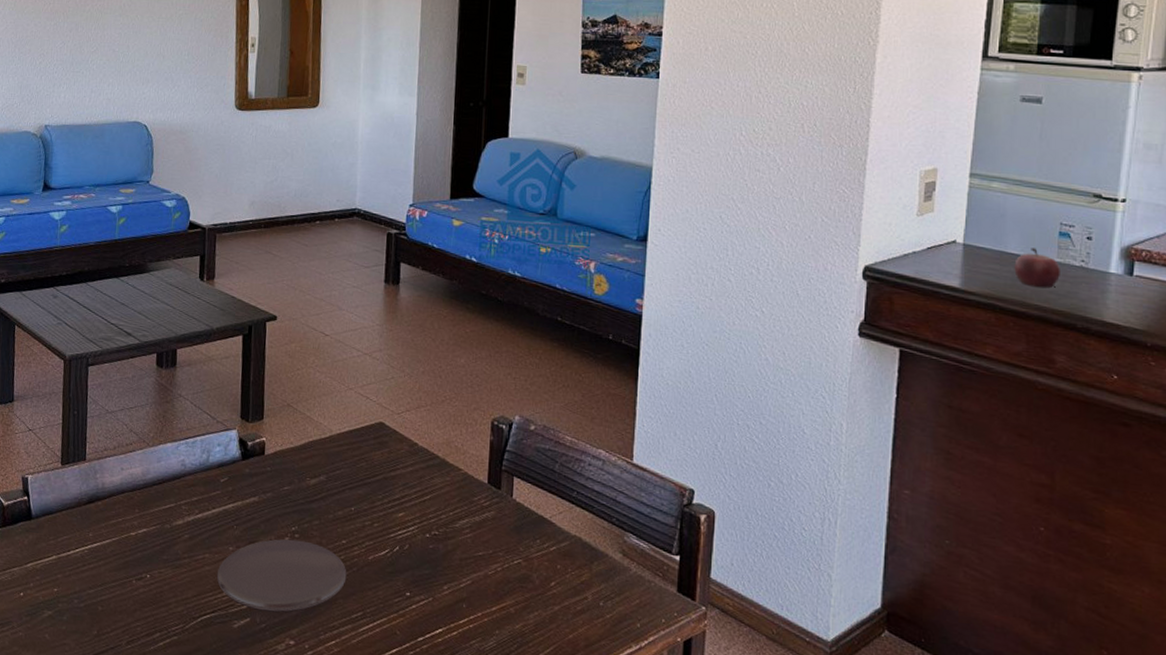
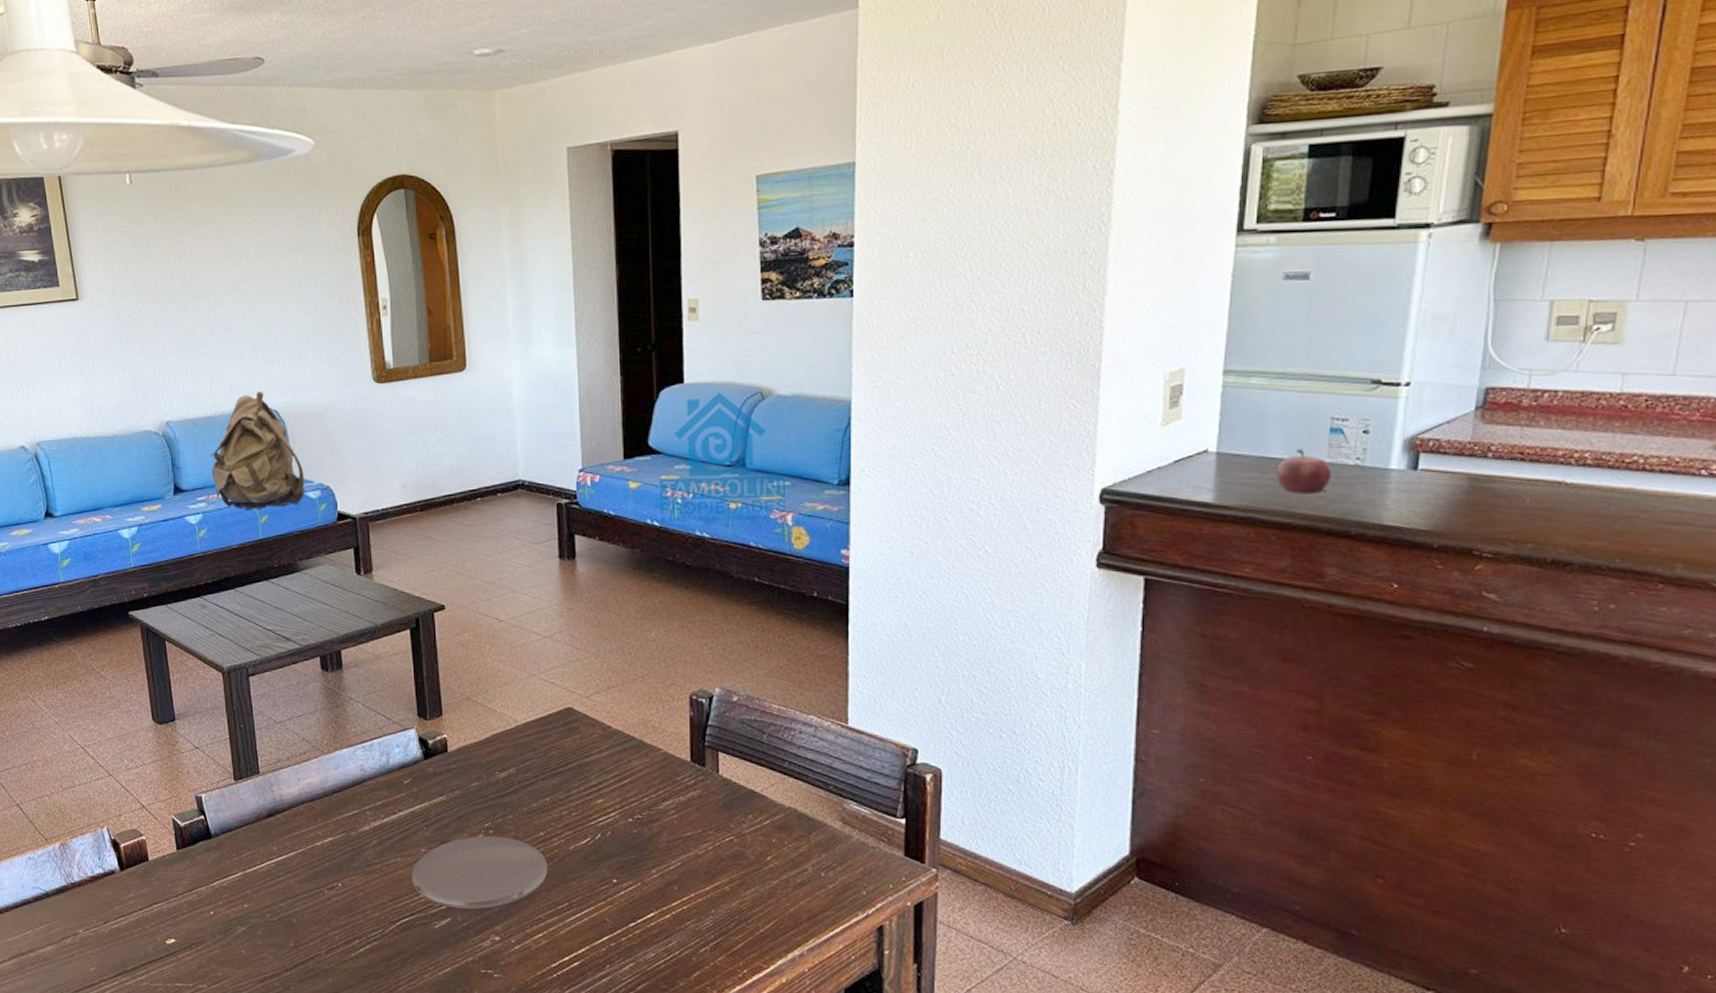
backpack: none [80,107,164,212] -> present [210,392,305,509]

